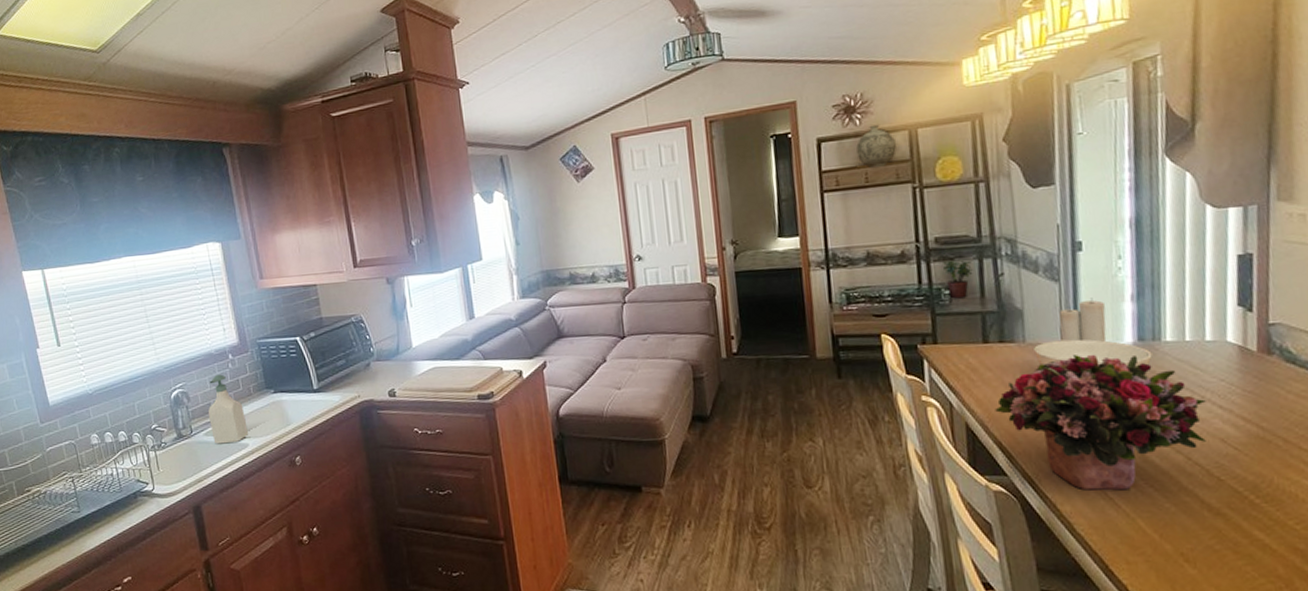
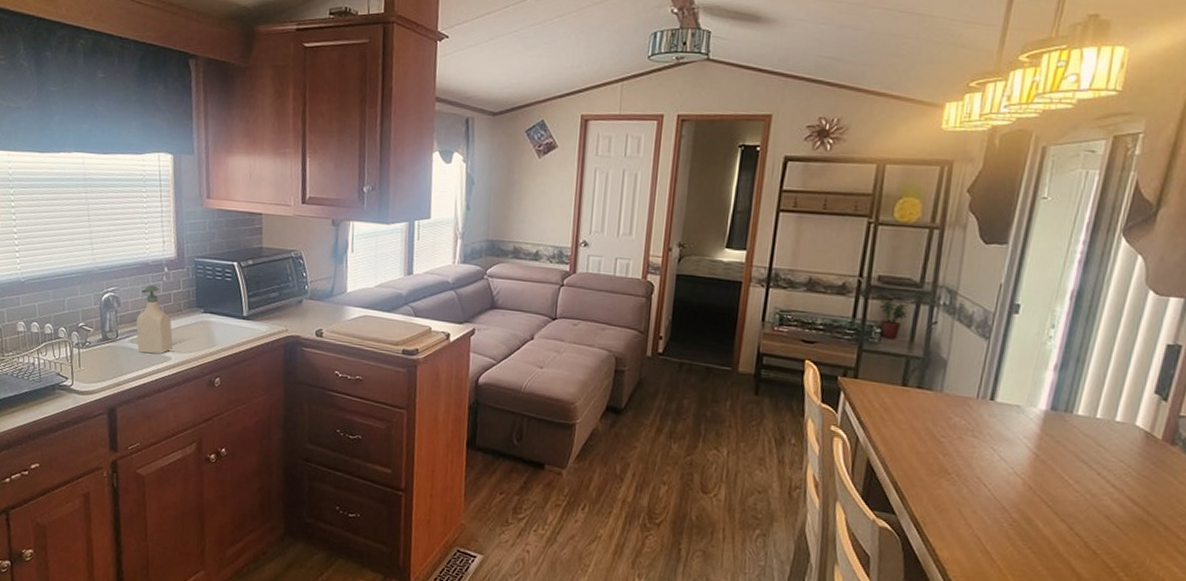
decorative vase: present [856,124,896,168] -> none [821,152,862,196]
bouquet: present [995,353,1206,491] -> none [898,411,1101,548]
bowl: present [1034,339,1153,367] -> none [949,395,1061,434]
candle: present [1059,297,1107,342] -> none [977,360,1027,405]

